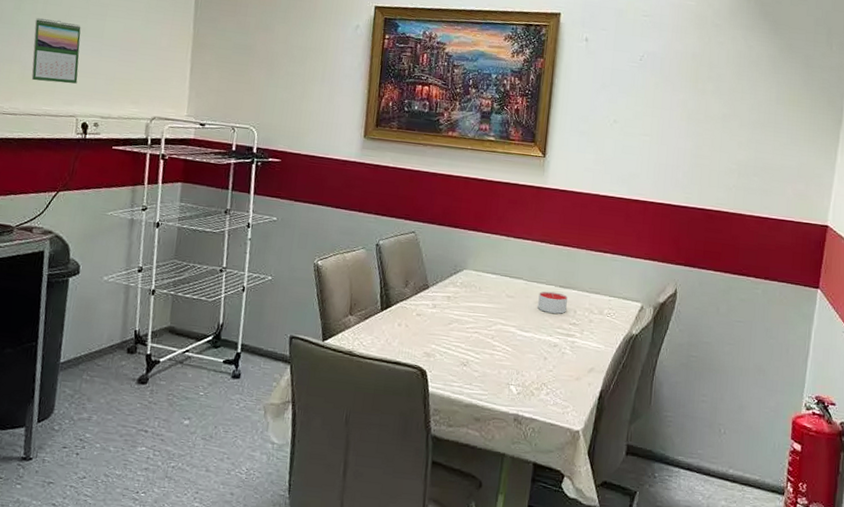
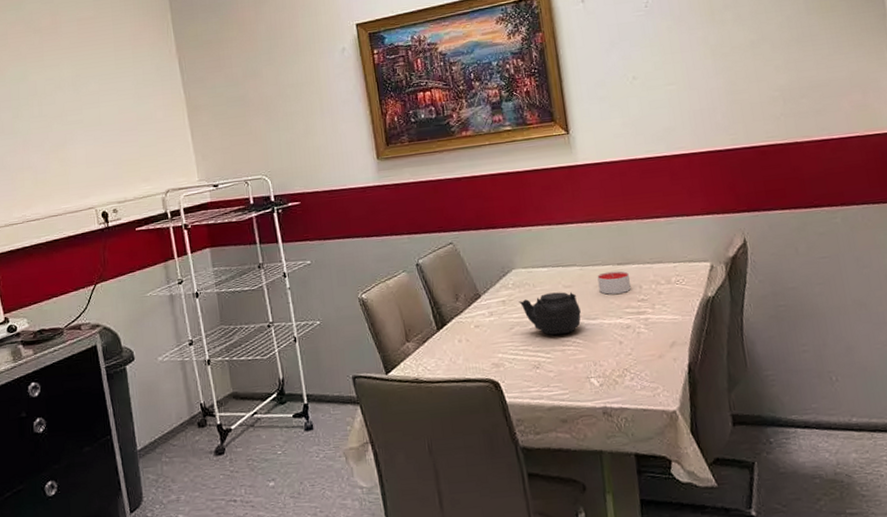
calendar: present [31,17,81,84] -> none [34,118,88,183]
teapot: none [462,298,517,340] -> present [519,292,581,336]

